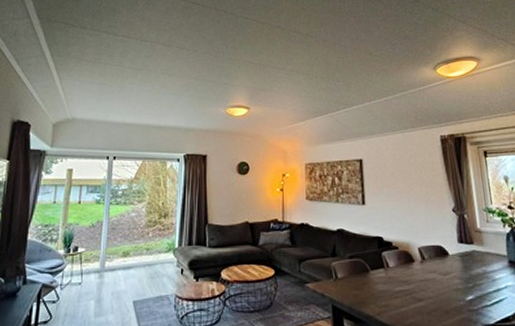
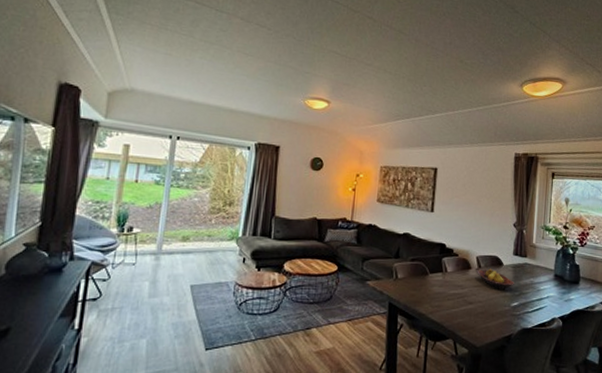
fruit bowl: none [421,259,465,282] -> present [477,268,514,290]

